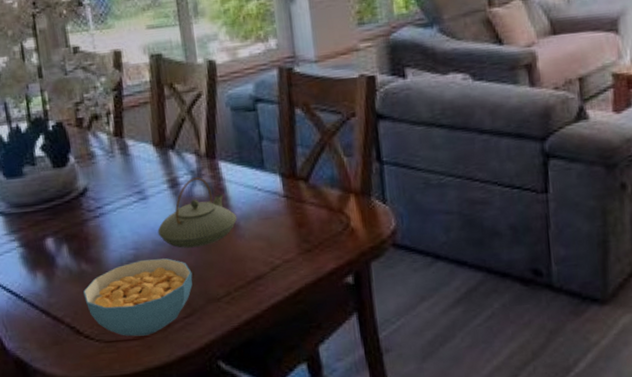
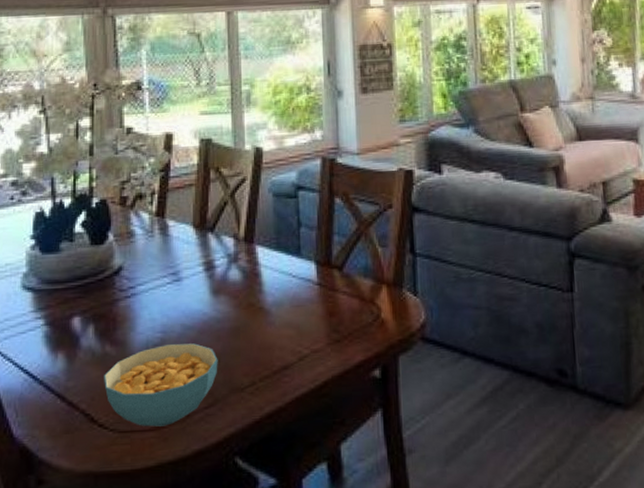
teapot: present [157,177,238,248] -> none [188,261,269,334]

